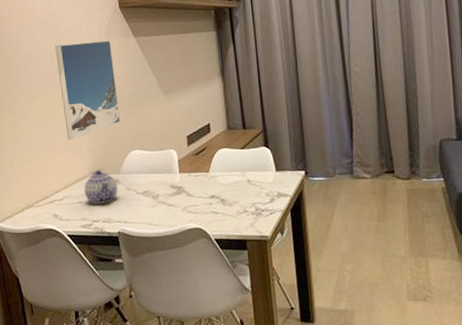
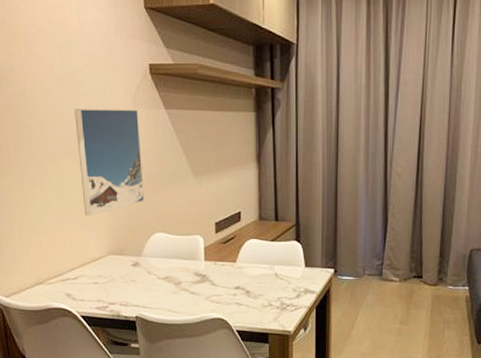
teapot: present [83,169,118,204] -> none [100,249,138,286]

